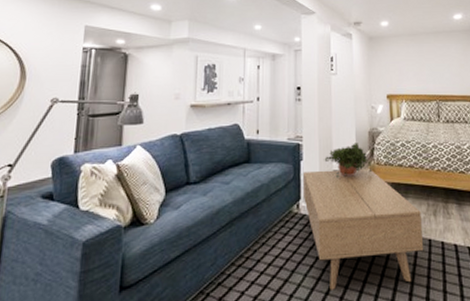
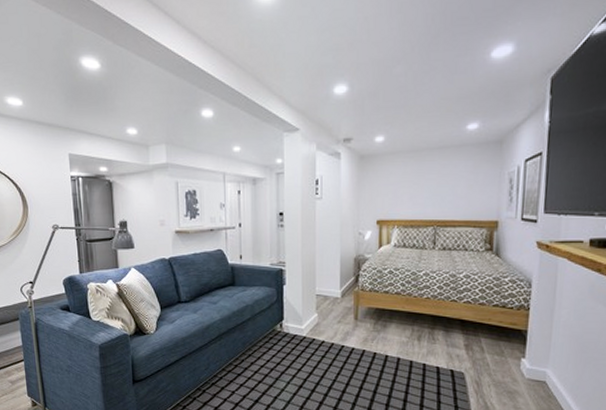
coffee table: present [304,169,424,290] -> none [287,294,405,396]
potted plant: present [324,143,374,178] -> none [307,269,358,302]

